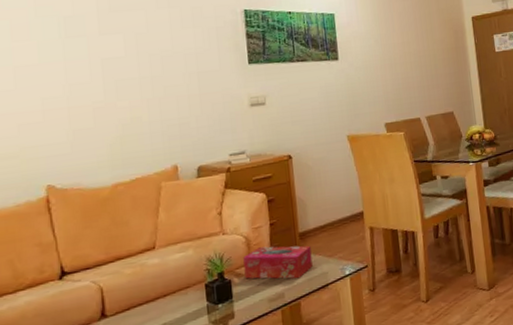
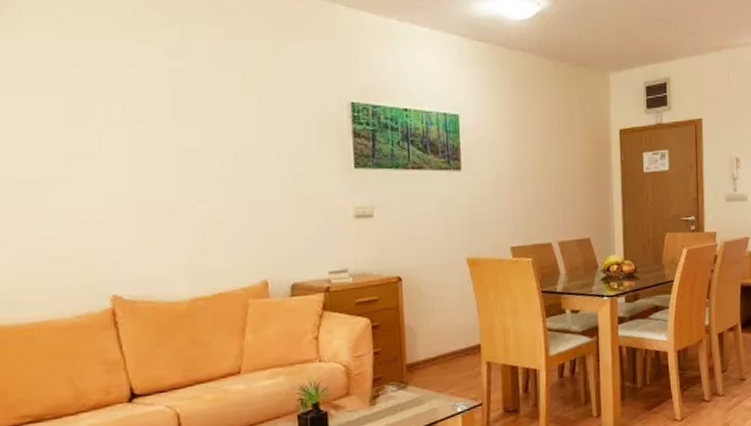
tissue box: present [243,245,313,279] -> none [342,377,421,414]

